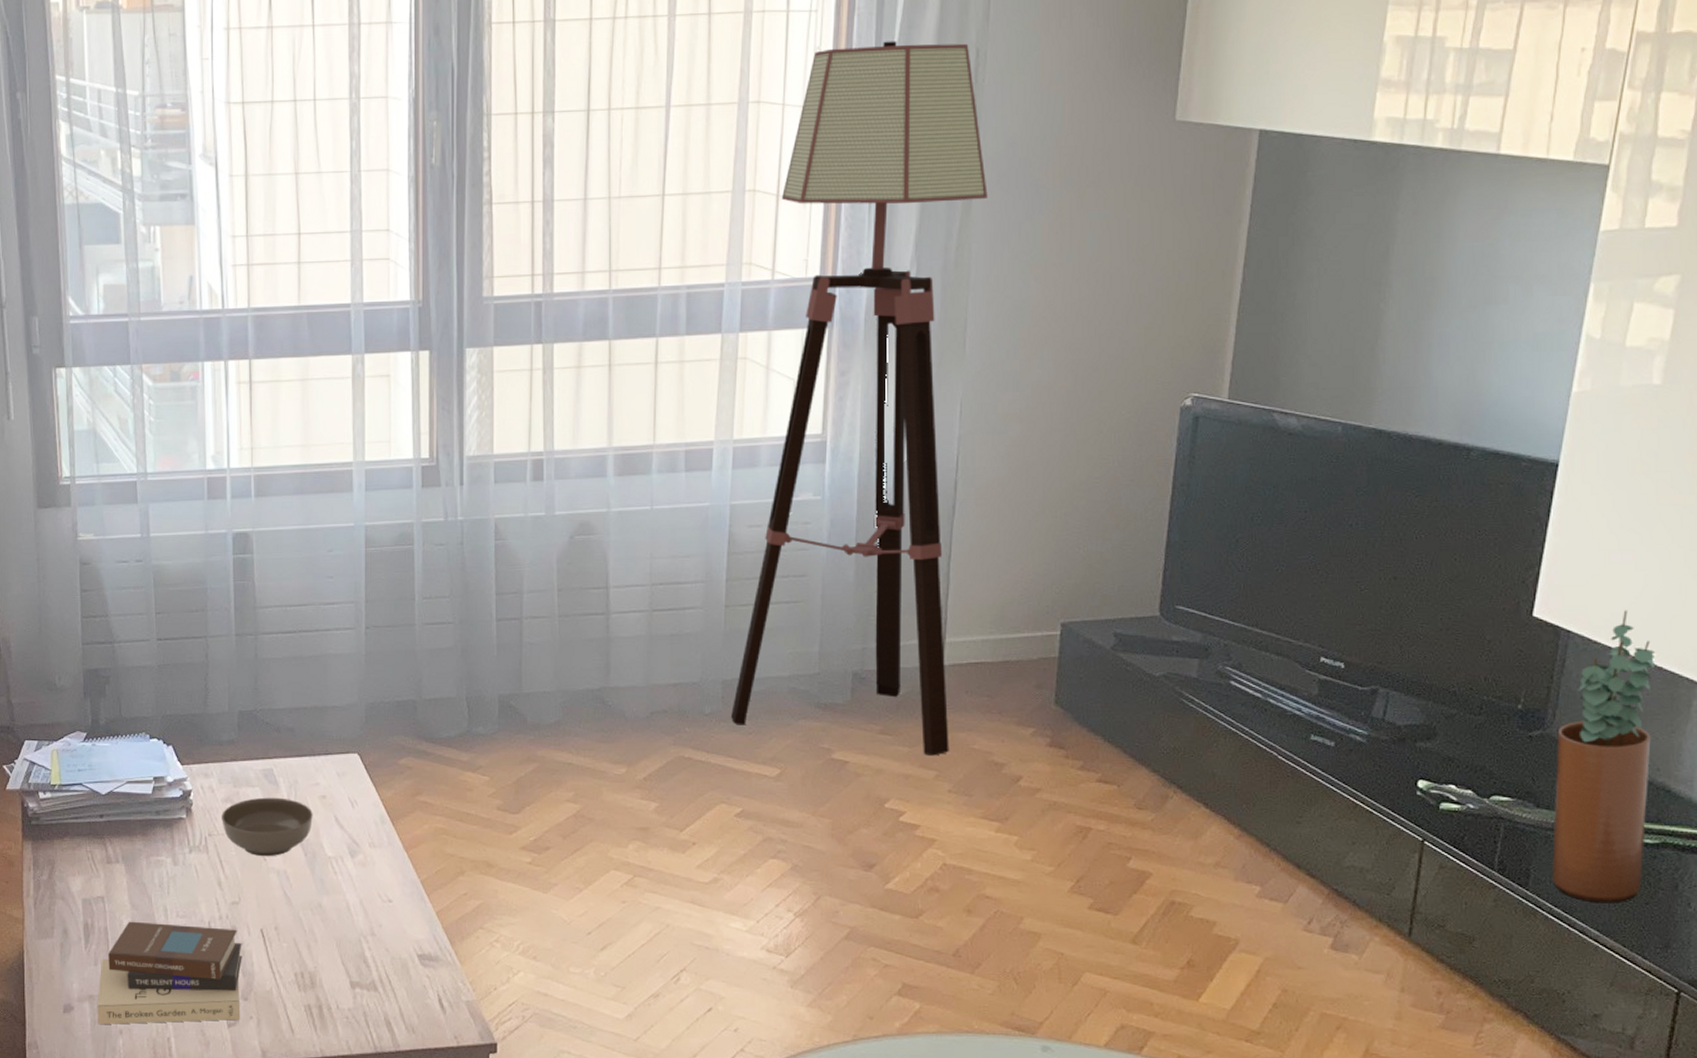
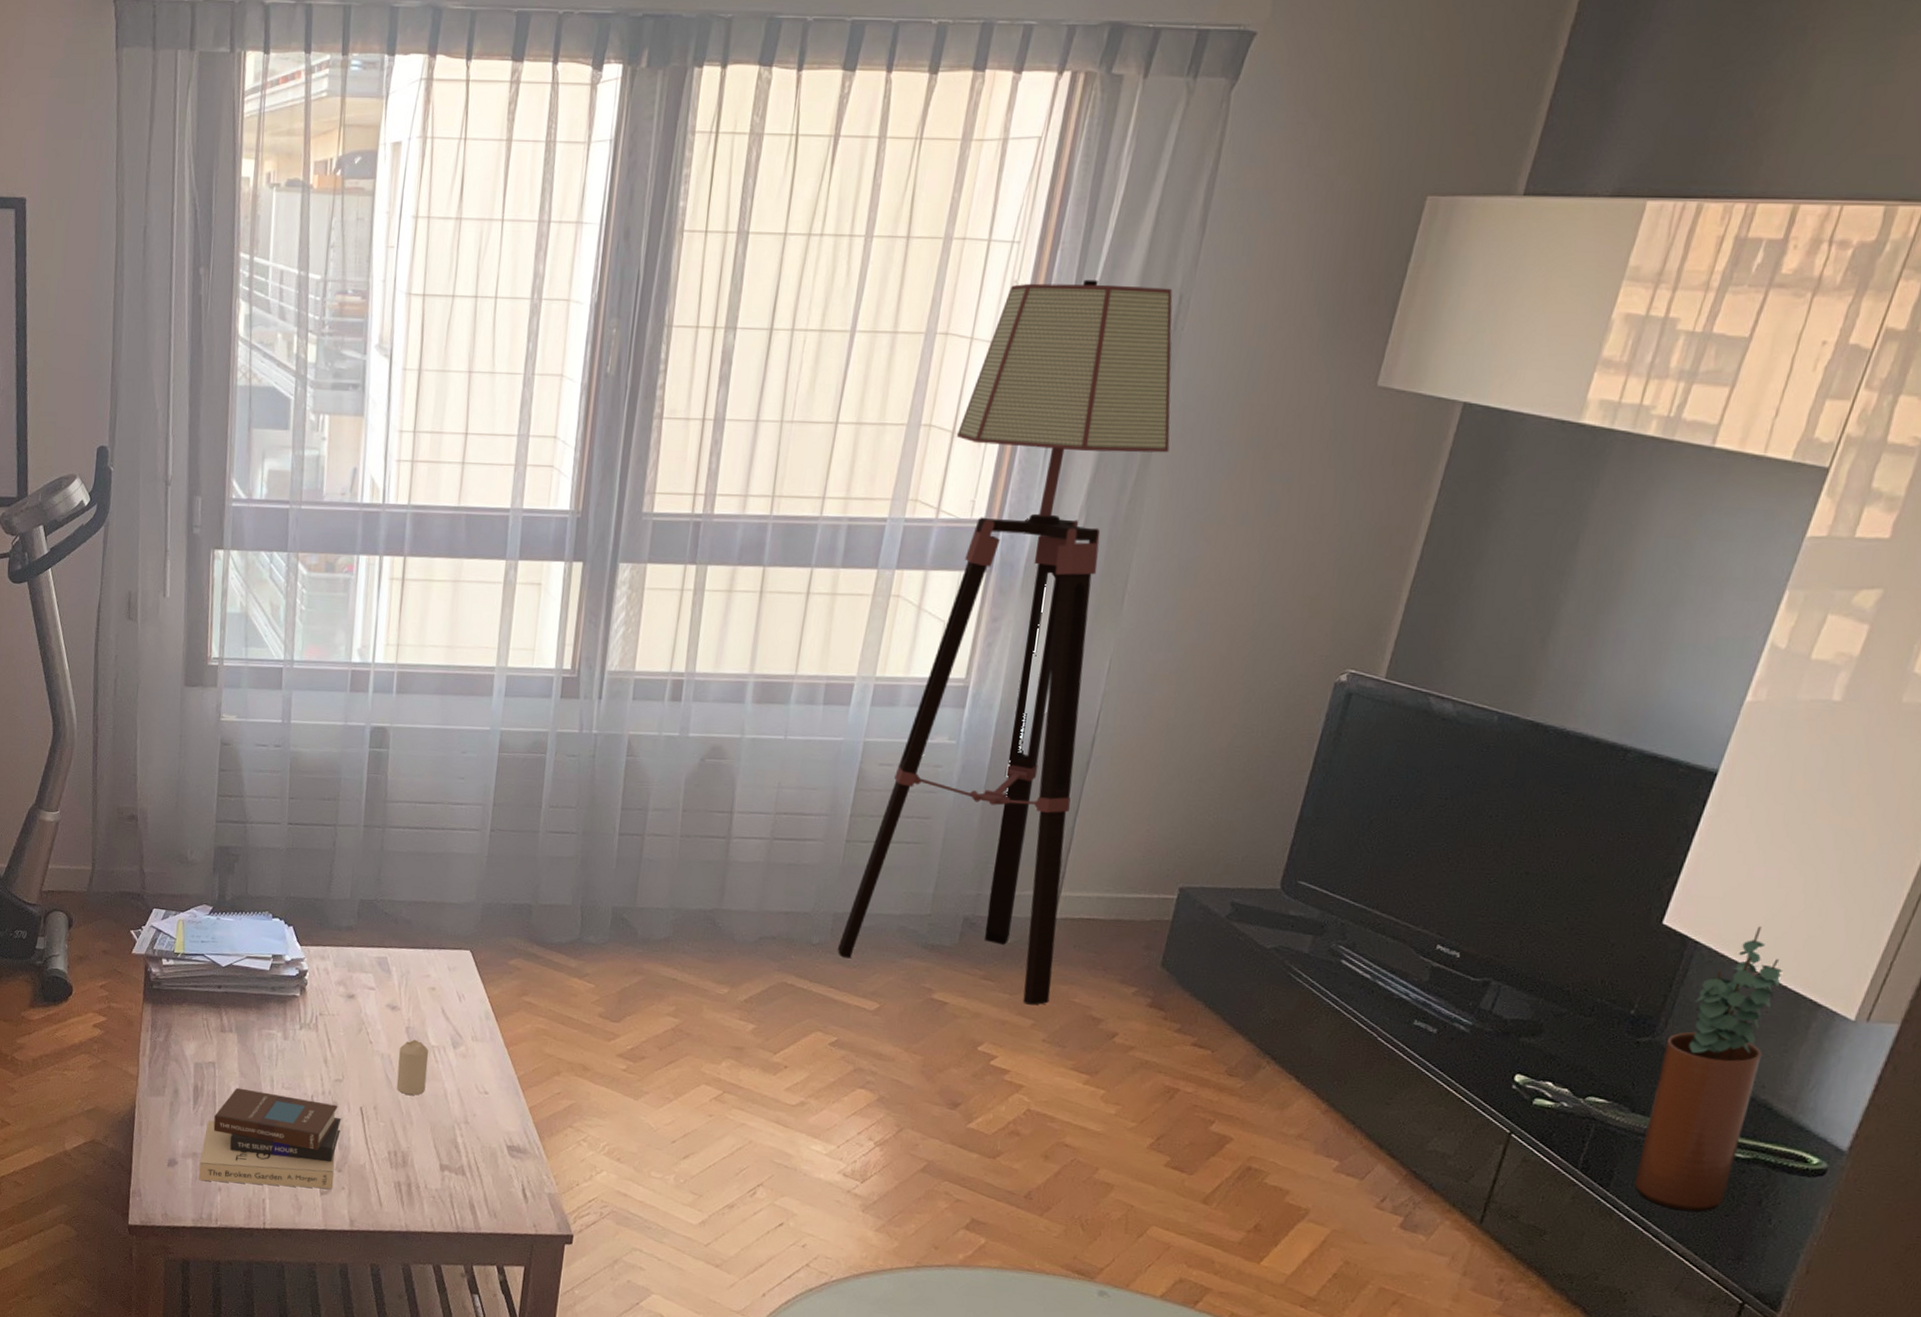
bowl: present [222,797,313,856] -> none [333,983,421,1040]
candle: none [295,852,327,911] -> present [396,1039,429,1095]

